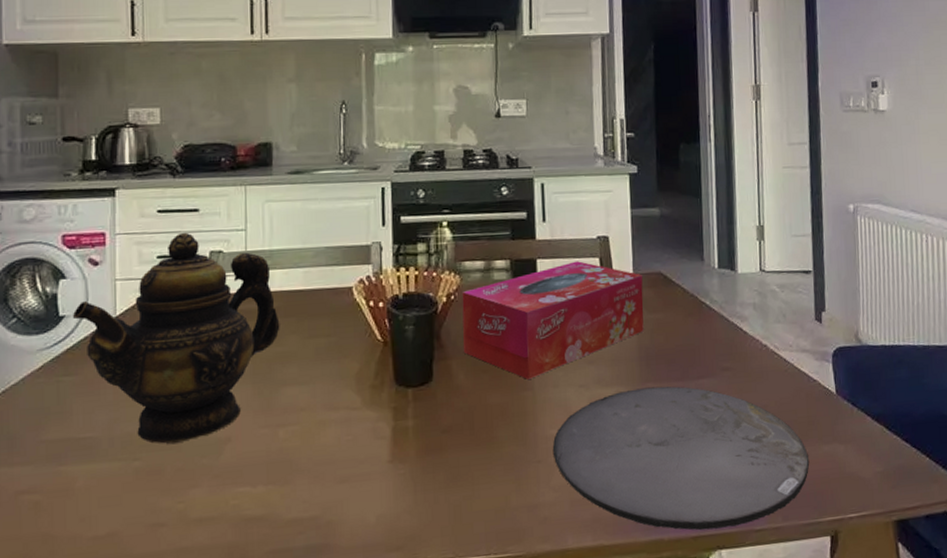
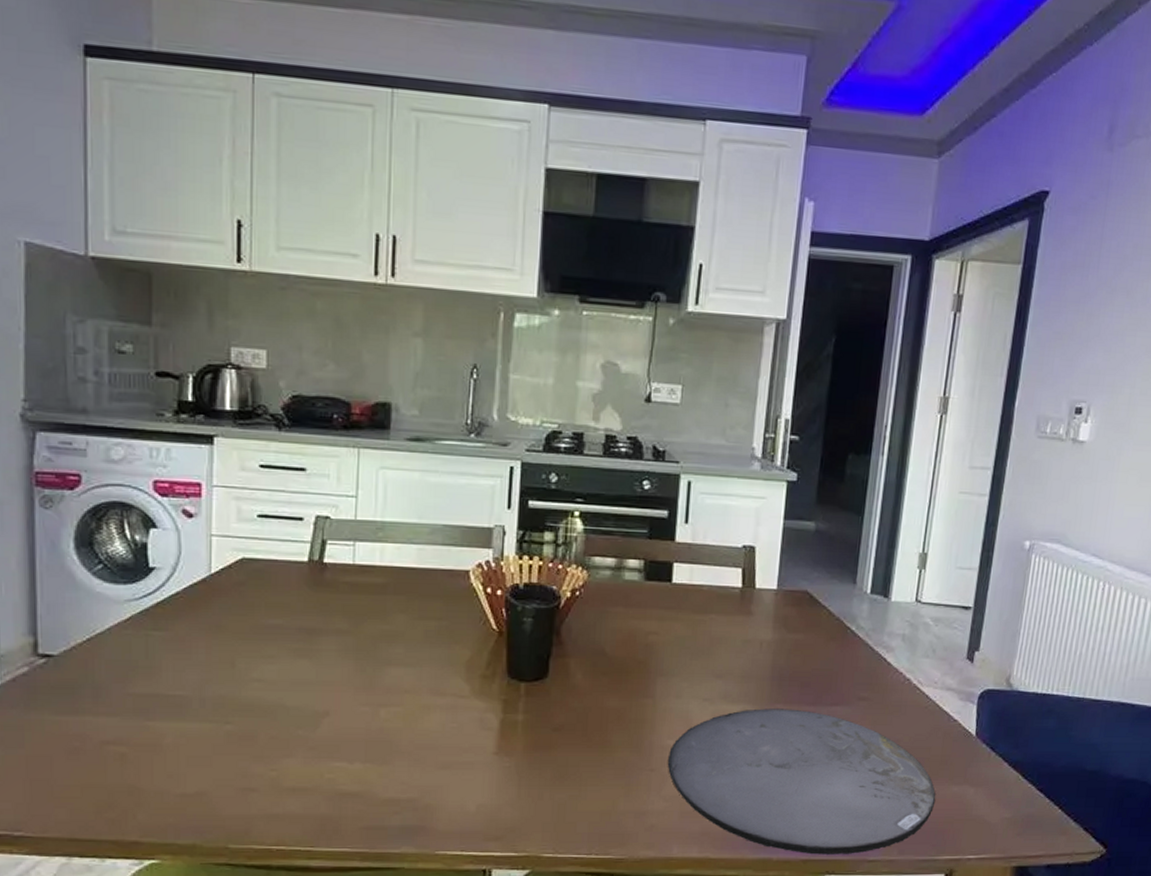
teapot: present [73,232,280,445] -> none [164,492,388,712]
tissue box: present [462,261,644,379] -> none [583,569,787,687]

